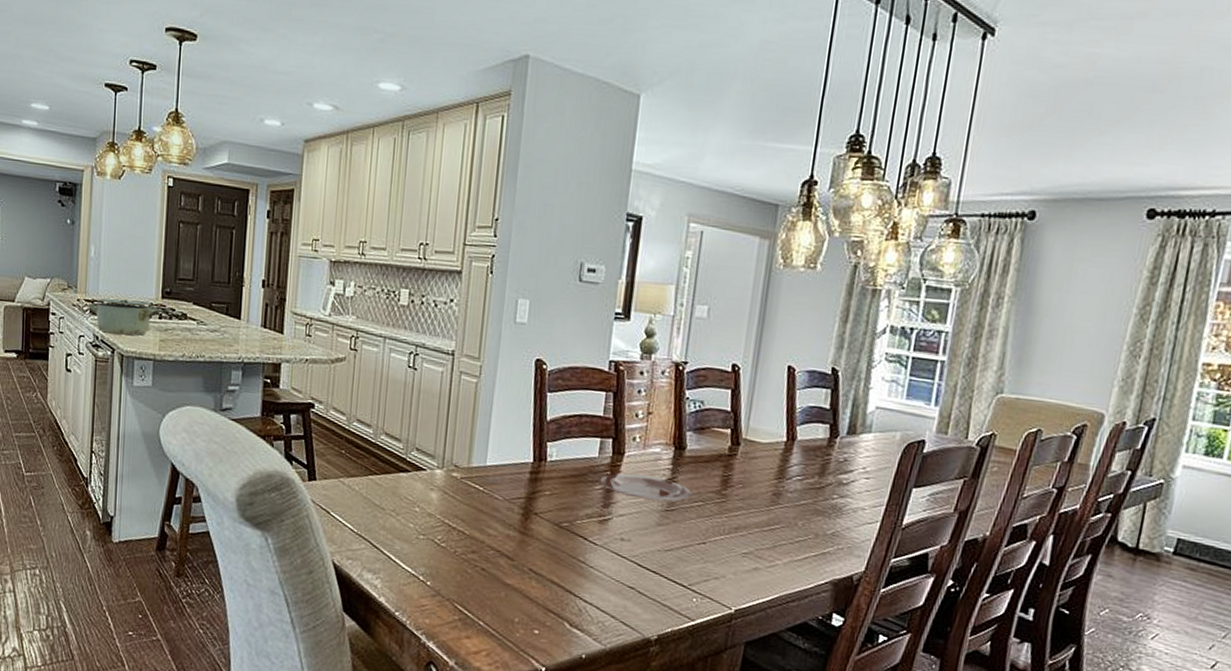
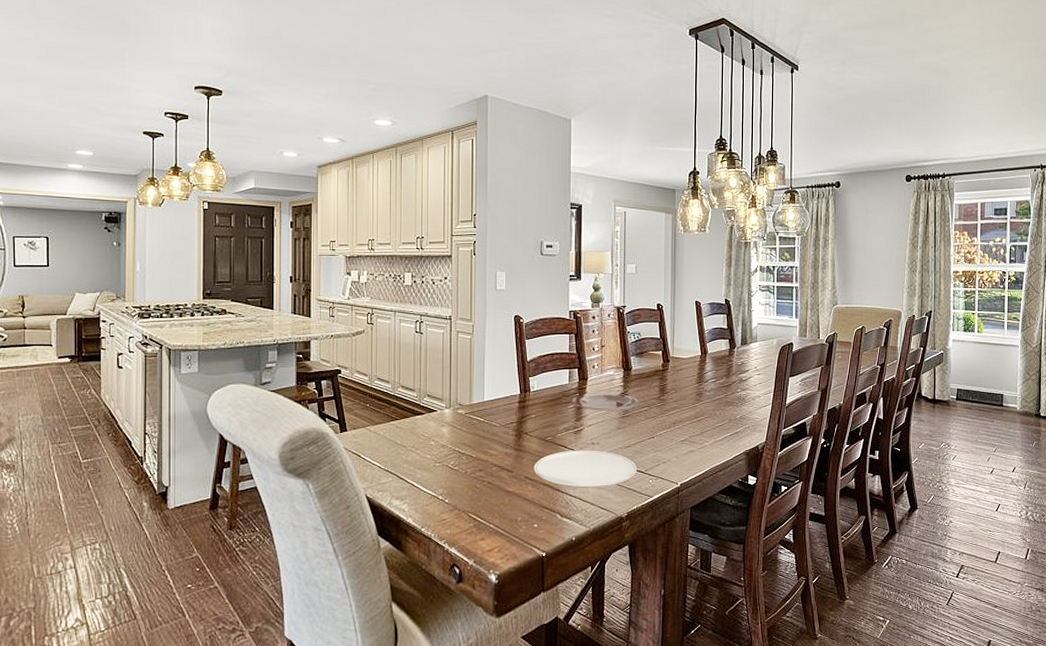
saucepan: present [87,298,159,336] -> none [135,303,201,332]
plate: none [541,543,679,599] -> present [534,450,638,489]

